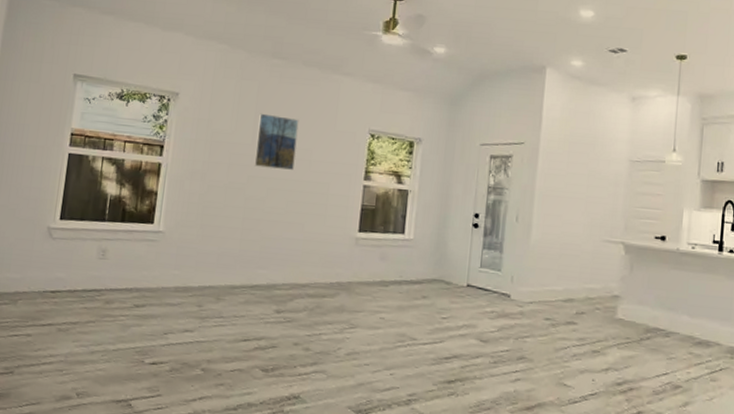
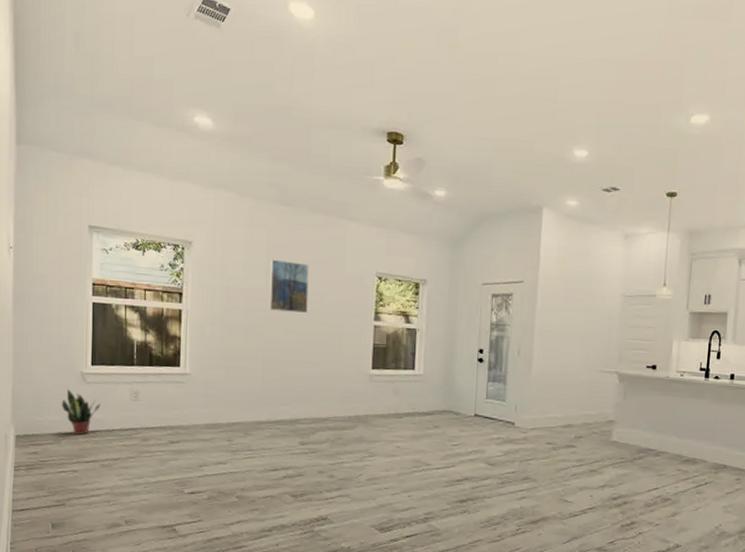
potted plant: none [23,244,65,295] -> present [61,389,101,435]

